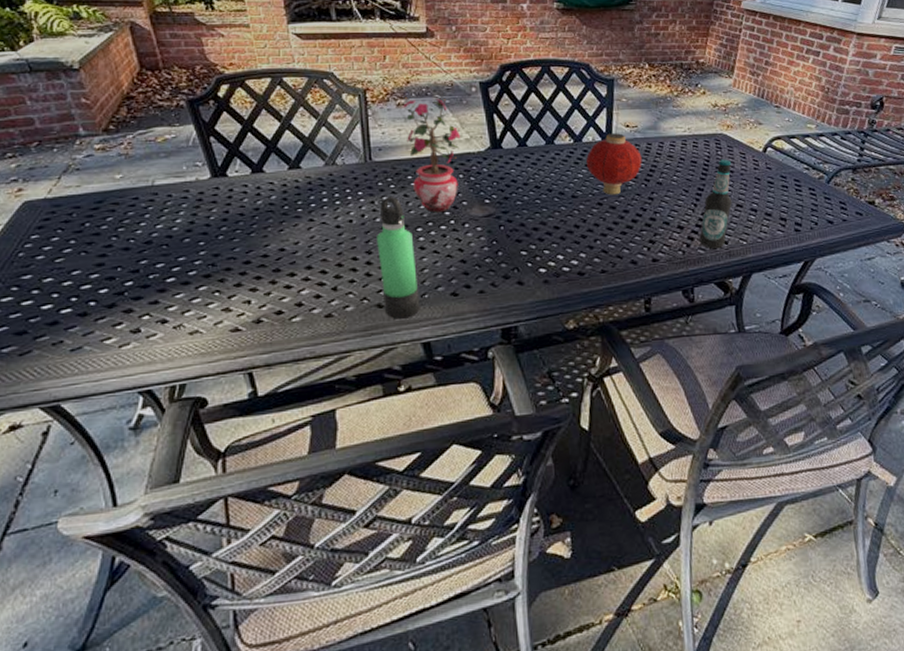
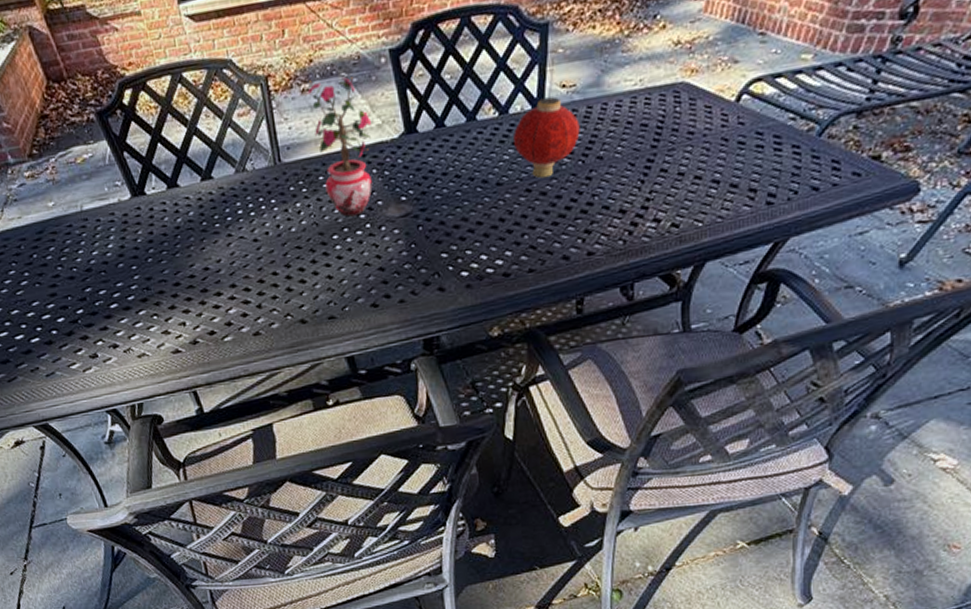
thermos bottle: present [377,197,420,319] -> none [294,202,342,334]
bottle: present [699,159,733,249] -> none [644,116,693,236]

